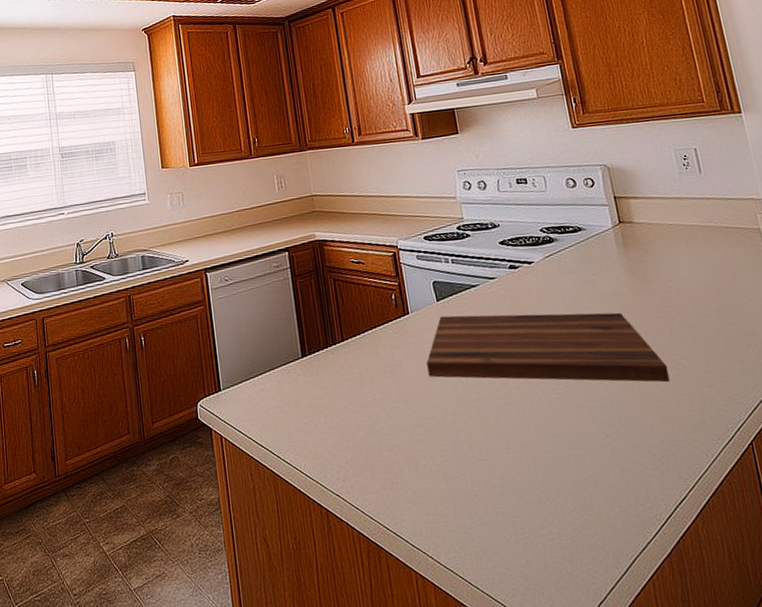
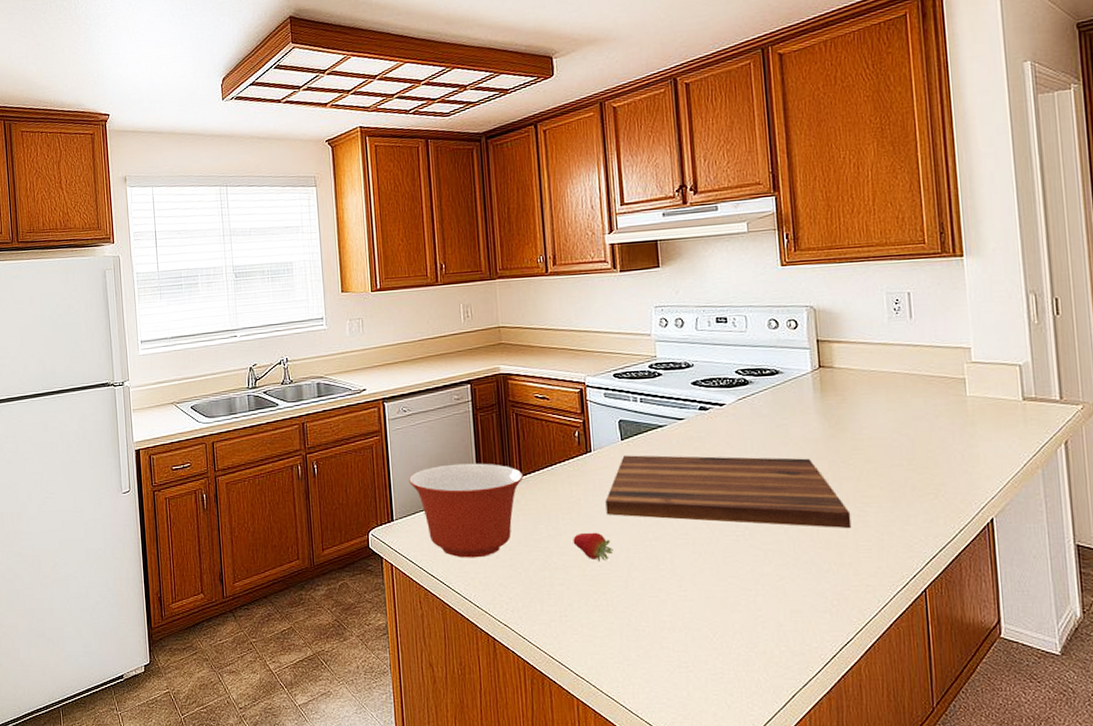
mixing bowl: none [234,329,345,427] -> present [409,463,524,558]
fruit: none [398,395,439,426] -> present [573,532,613,562]

